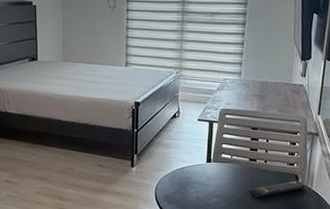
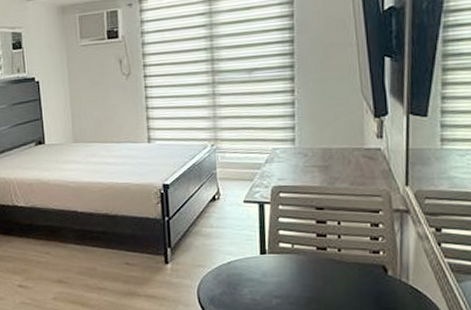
remote control: present [248,180,305,198] -> none [319,273,398,298]

